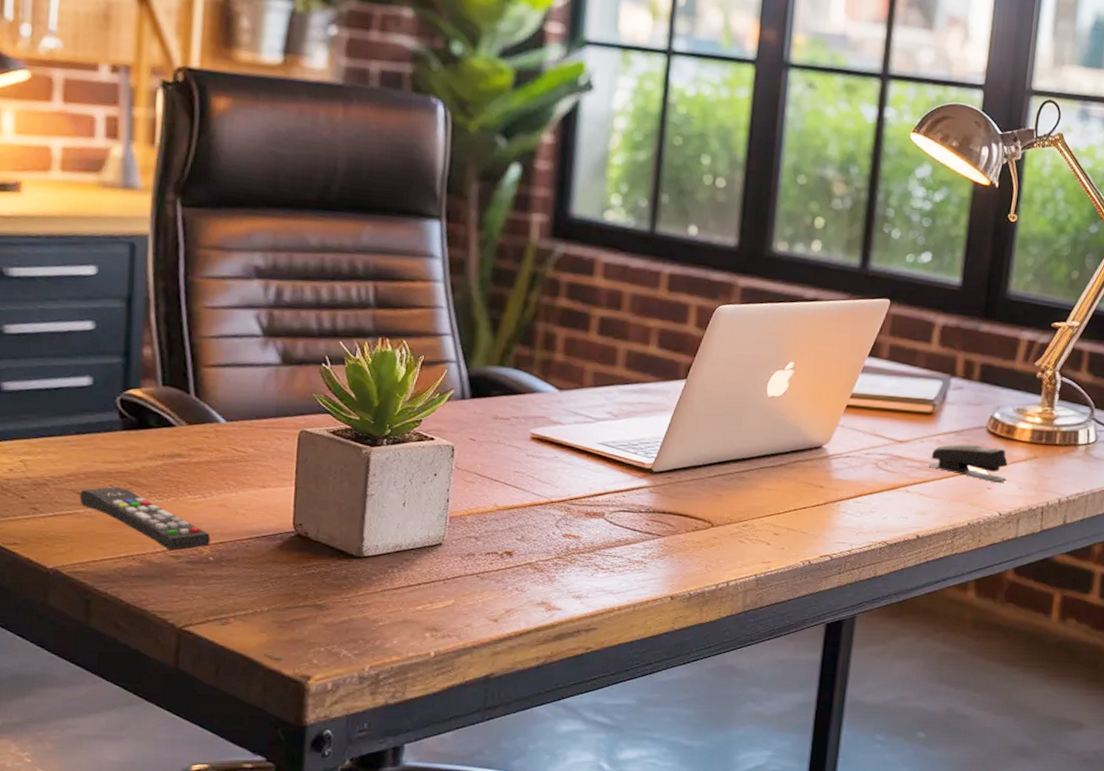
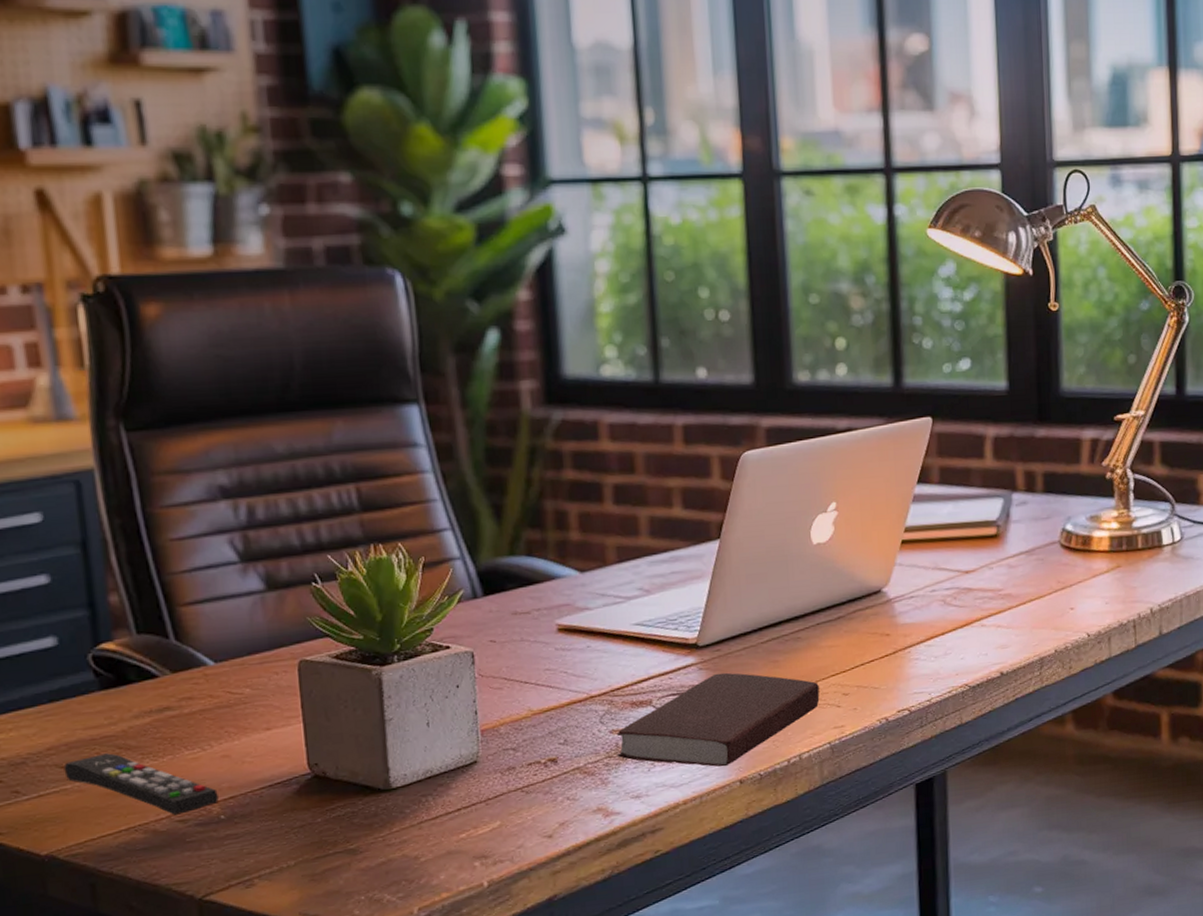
book: none [566,498,754,582] -> present [616,672,820,767]
stapler: present [928,444,1008,483] -> none [1001,562,1090,601]

